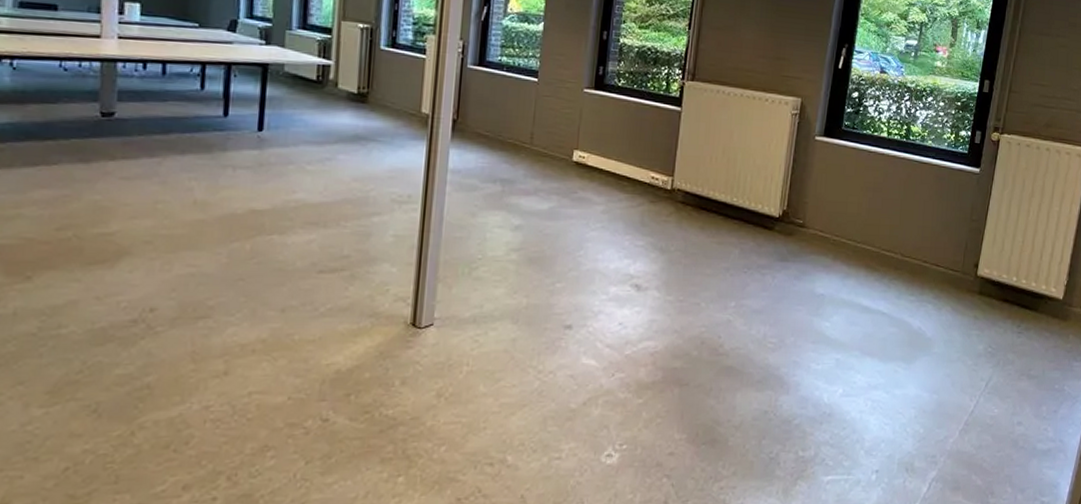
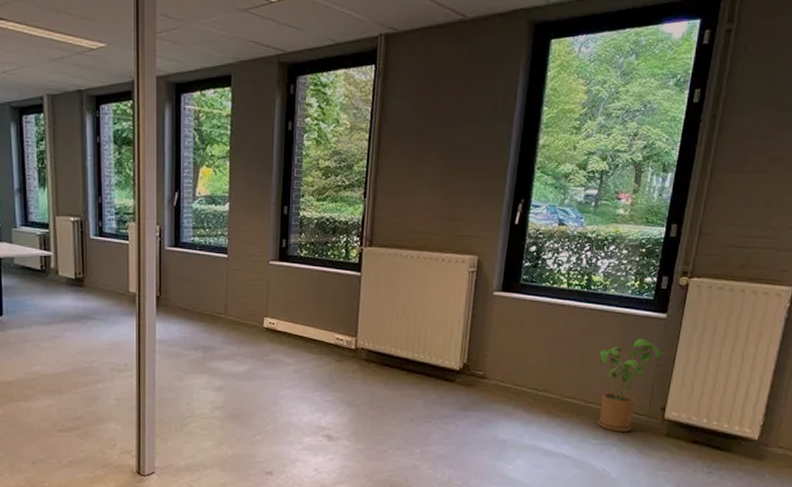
house plant: none [914,192,978,288] -> present [598,339,665,432]

